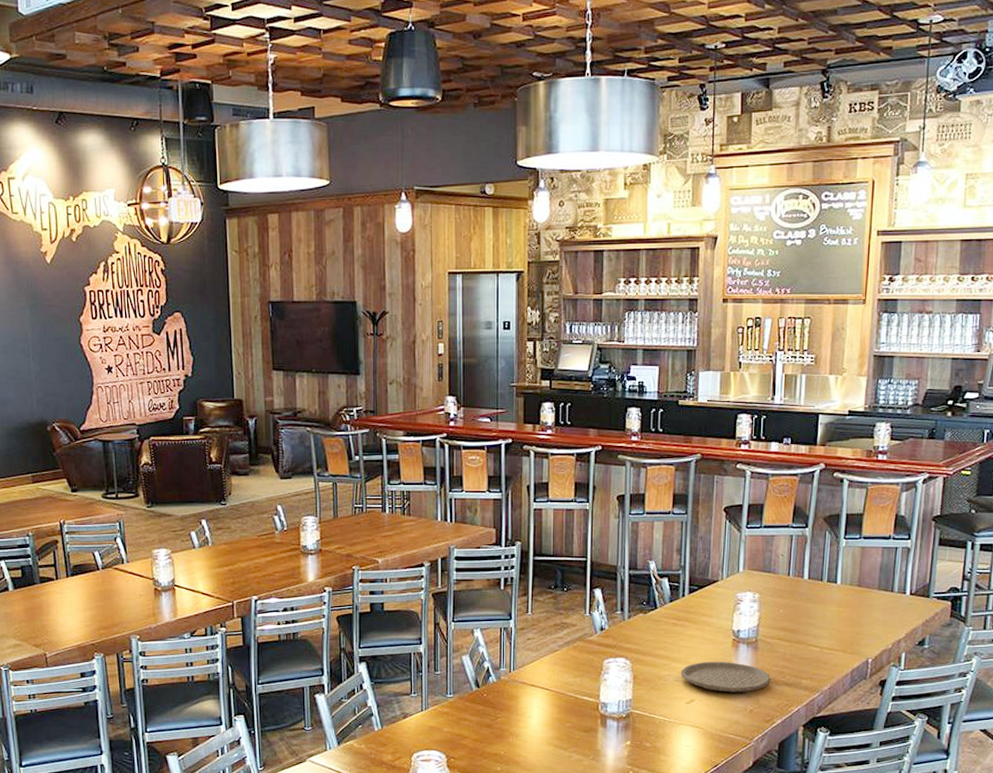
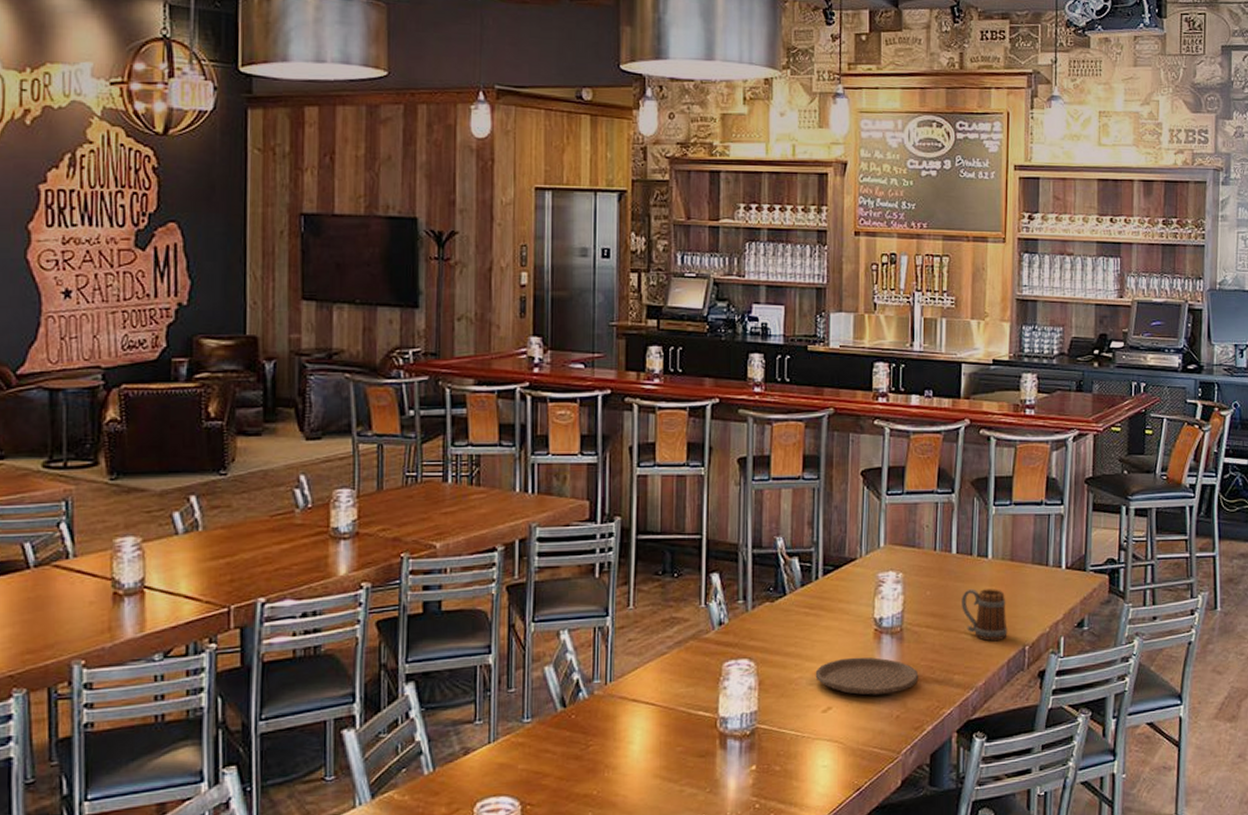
beer mug: none [811,609,853,654] -> present [962,588,1008,642]

